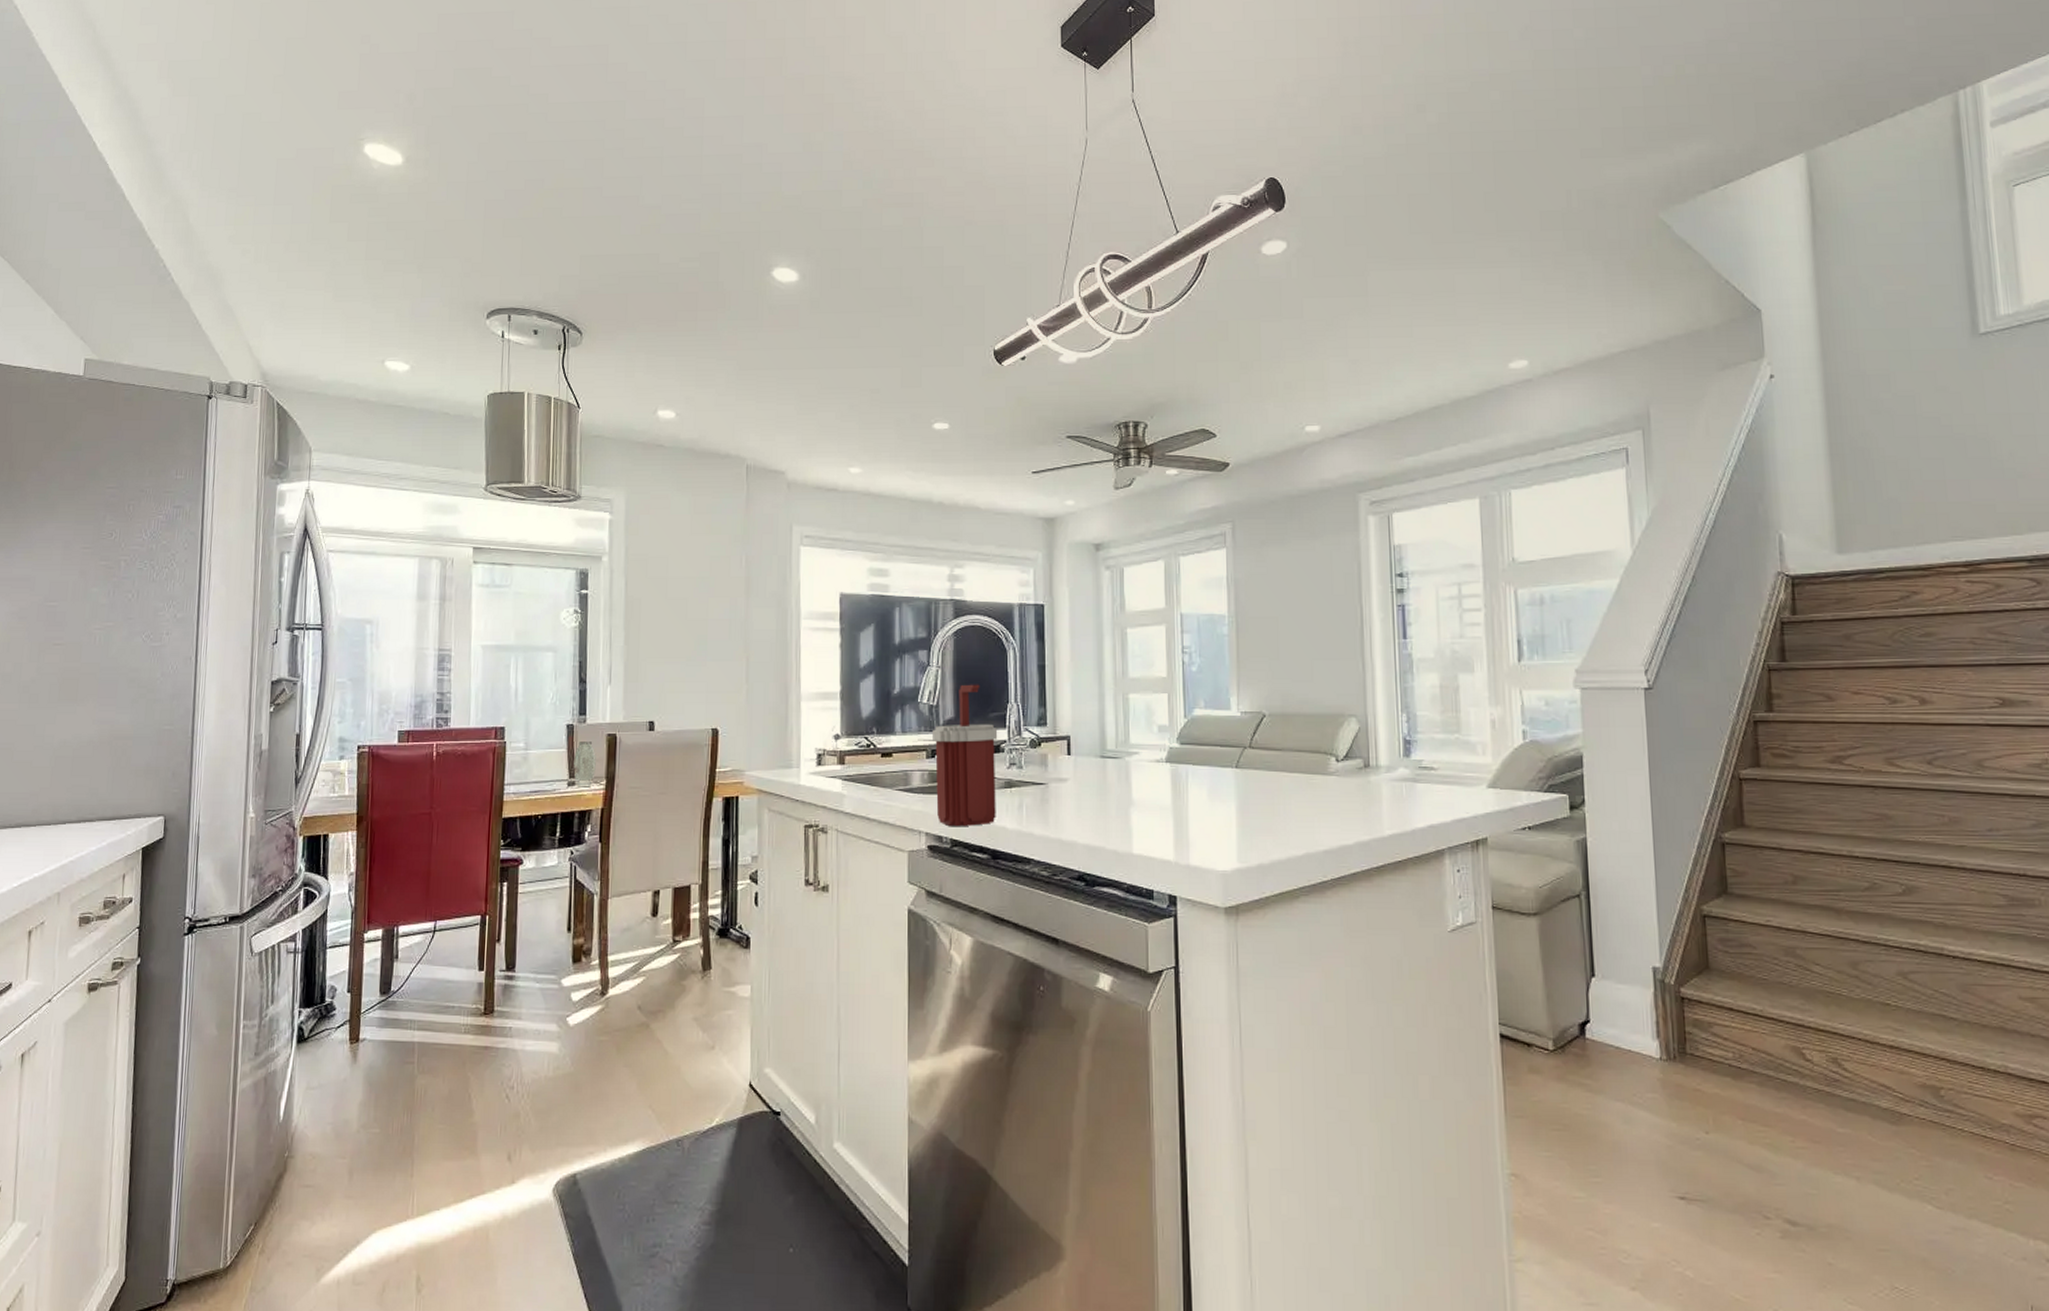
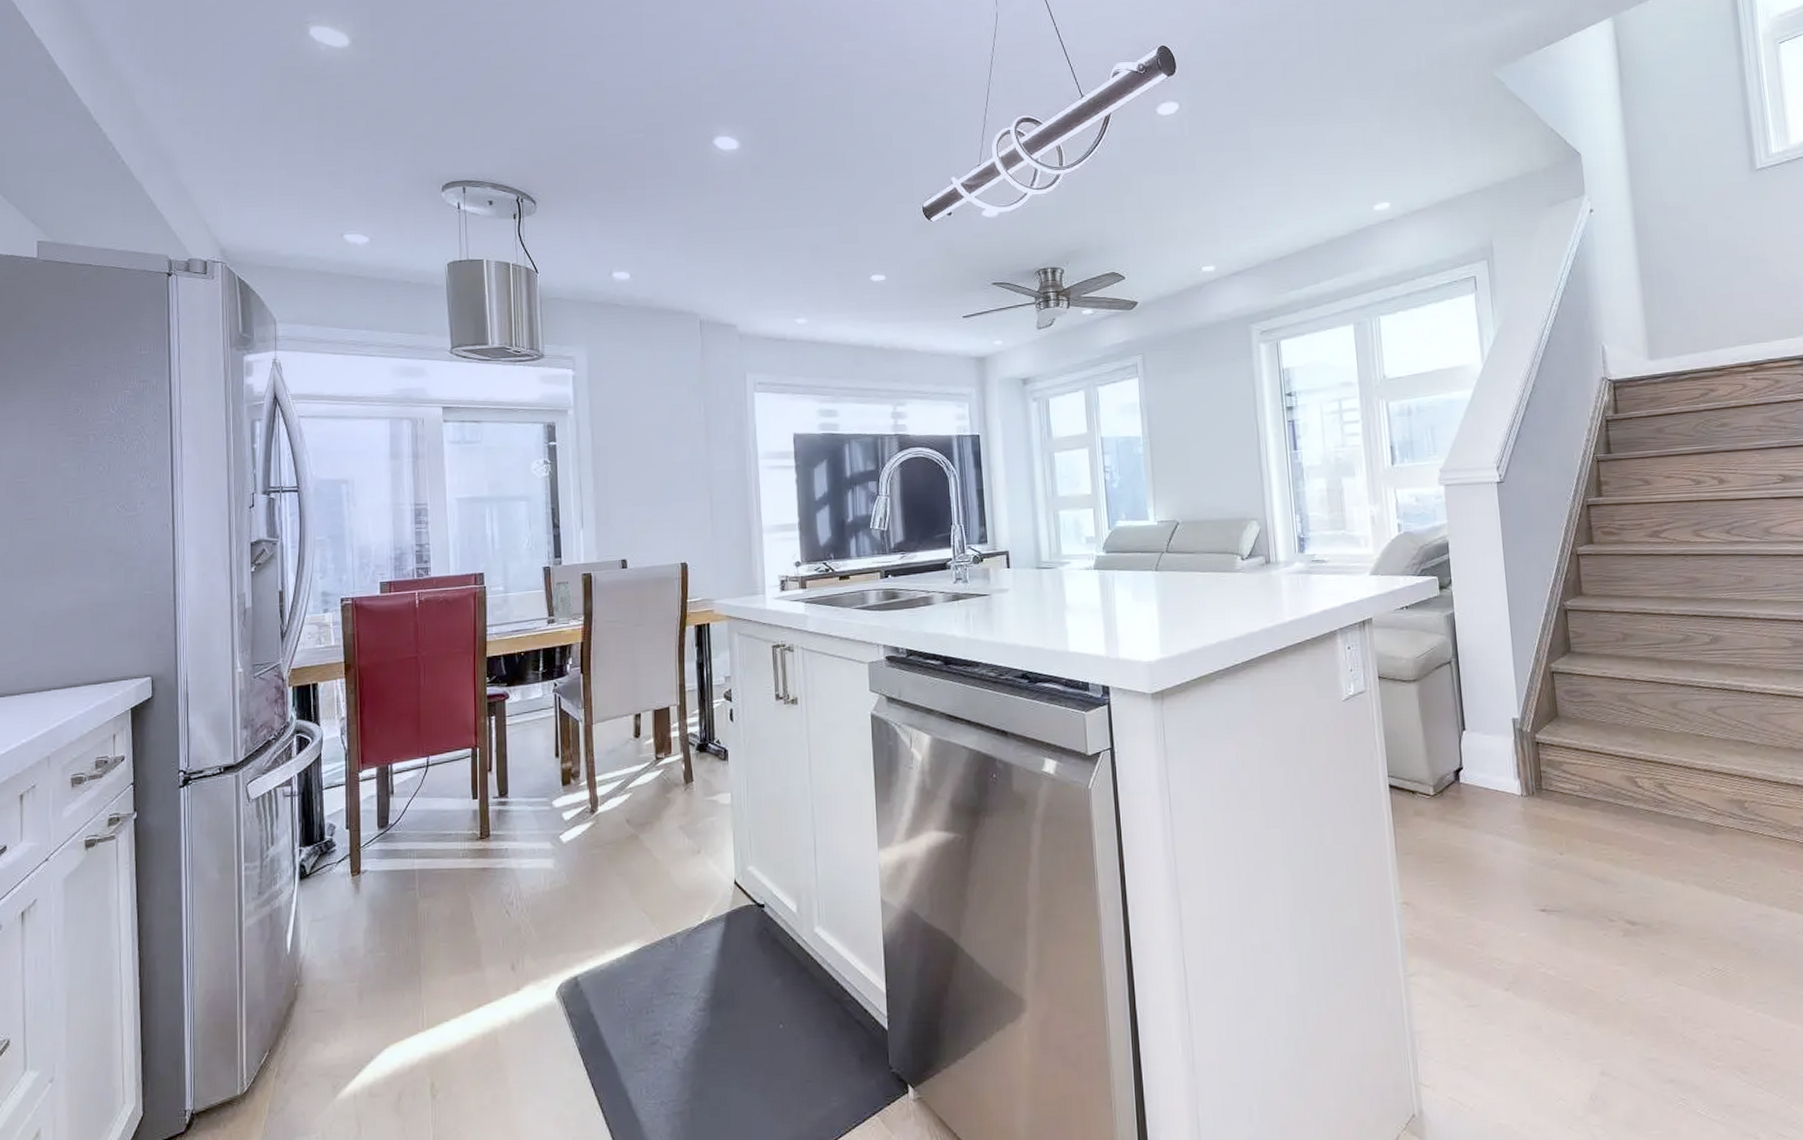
soap dispenser: present [933,684,998,826] -> none [885,509,946,638]

